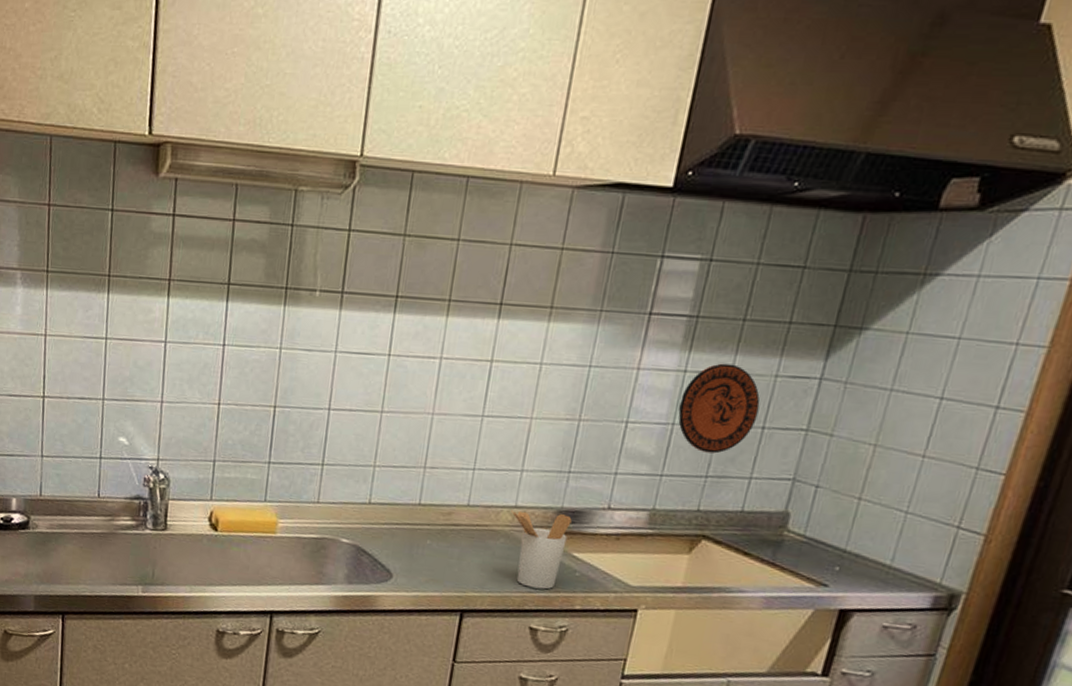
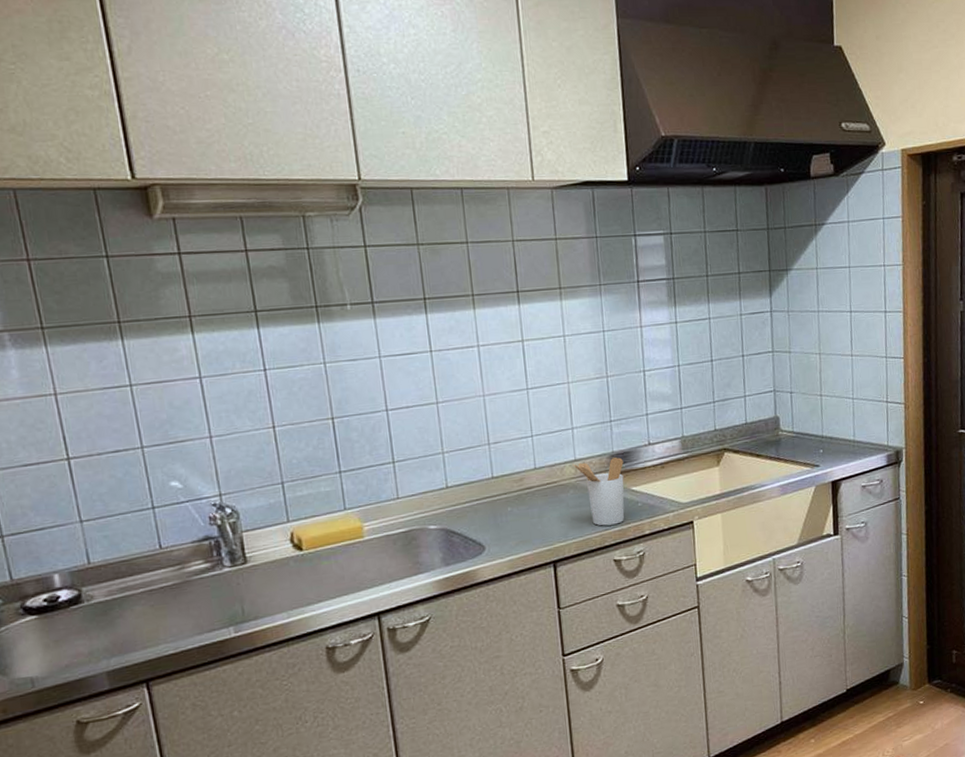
decorative plate: present [678,363,760,454] -> none [678,311,737,384]

